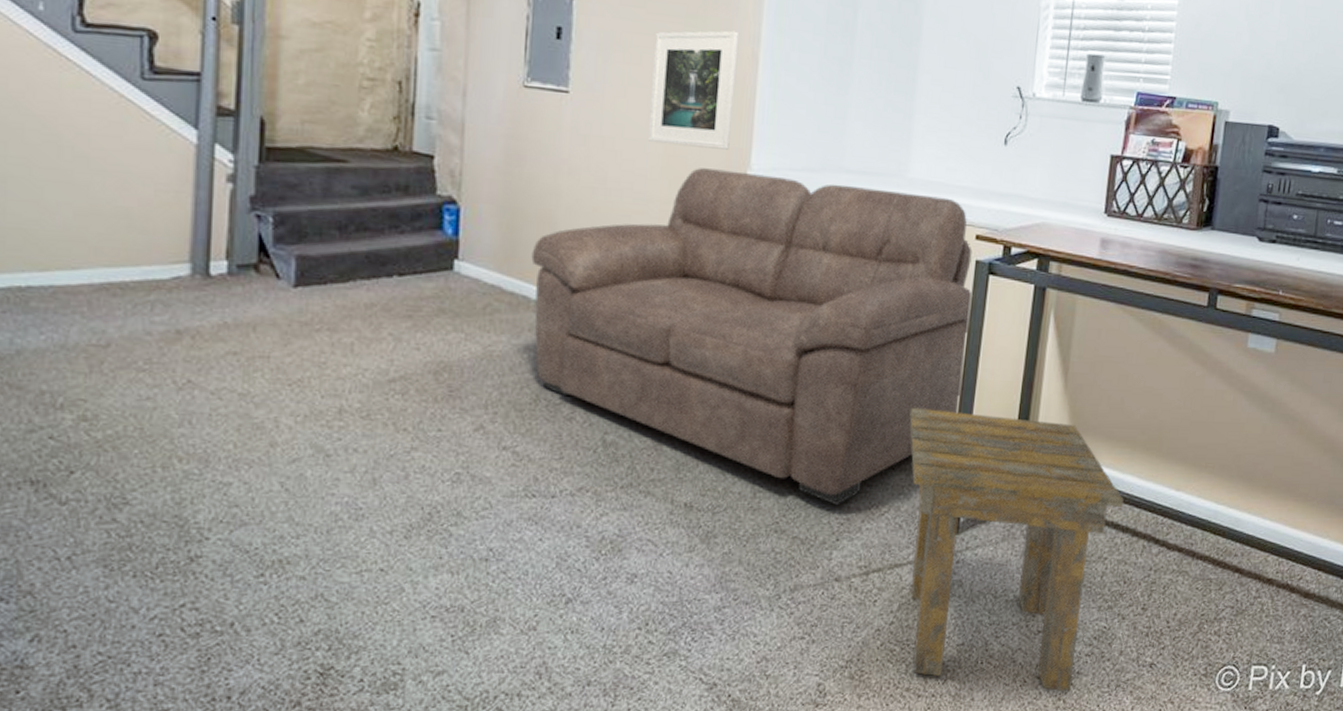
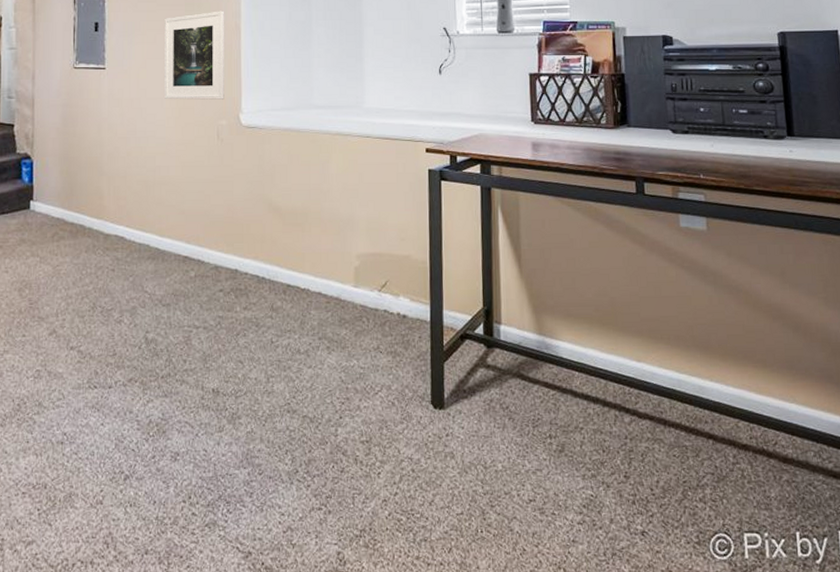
sofa: present [531,168,974,506] -> none [85,115,435,387]
side table: present [909,407,1124,692] -> none [389,297,590,561]

